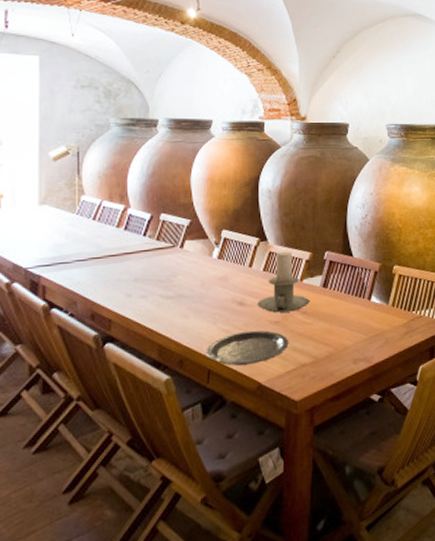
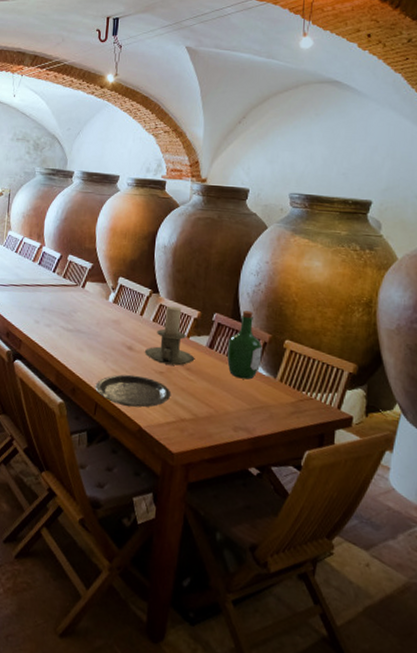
wine bottle: none [340,244,374,312] -> present [226,310,263,380]

